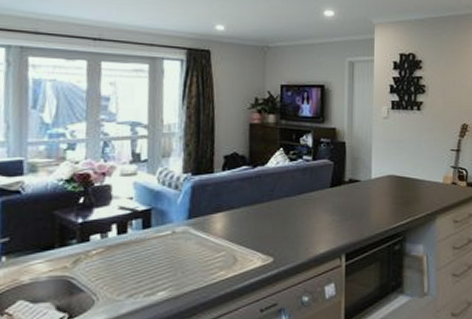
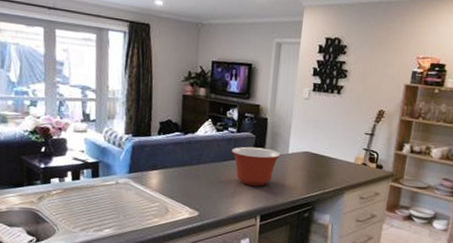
mixing bowl: none [308,175,363,220] -> present [231,146,281,186]

